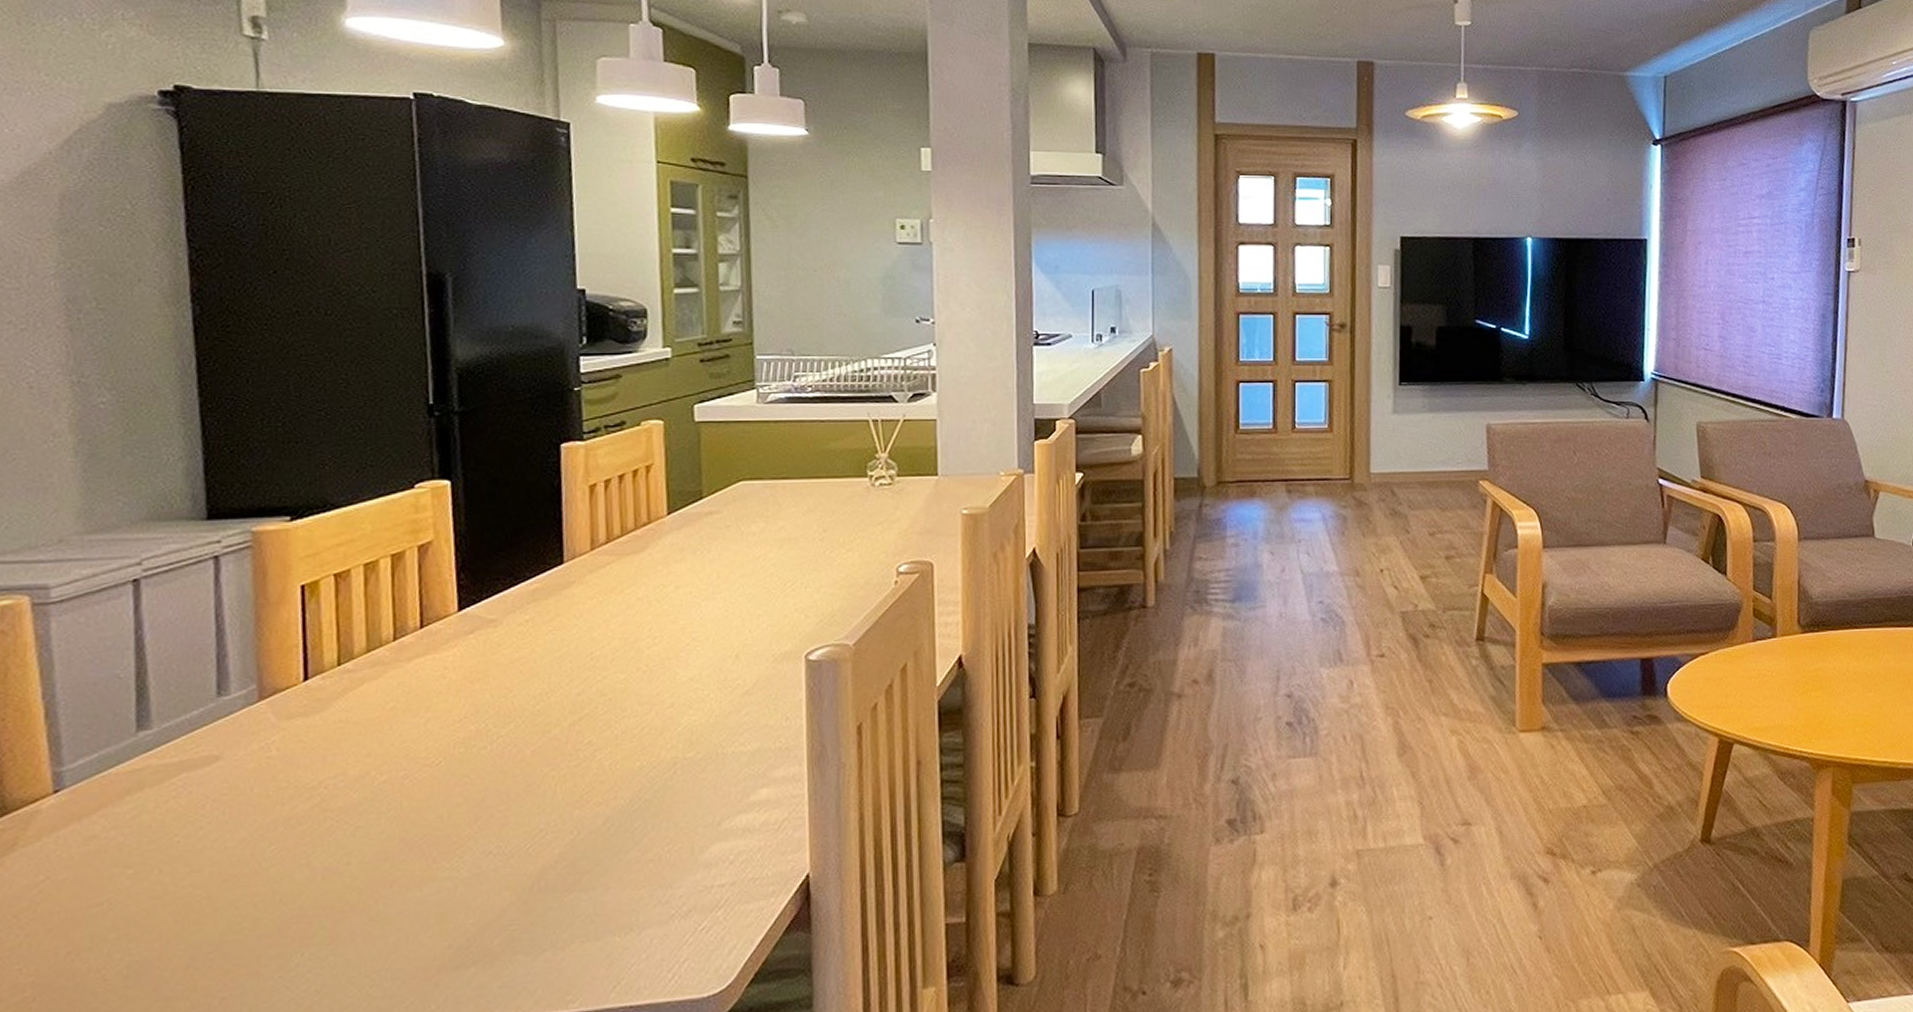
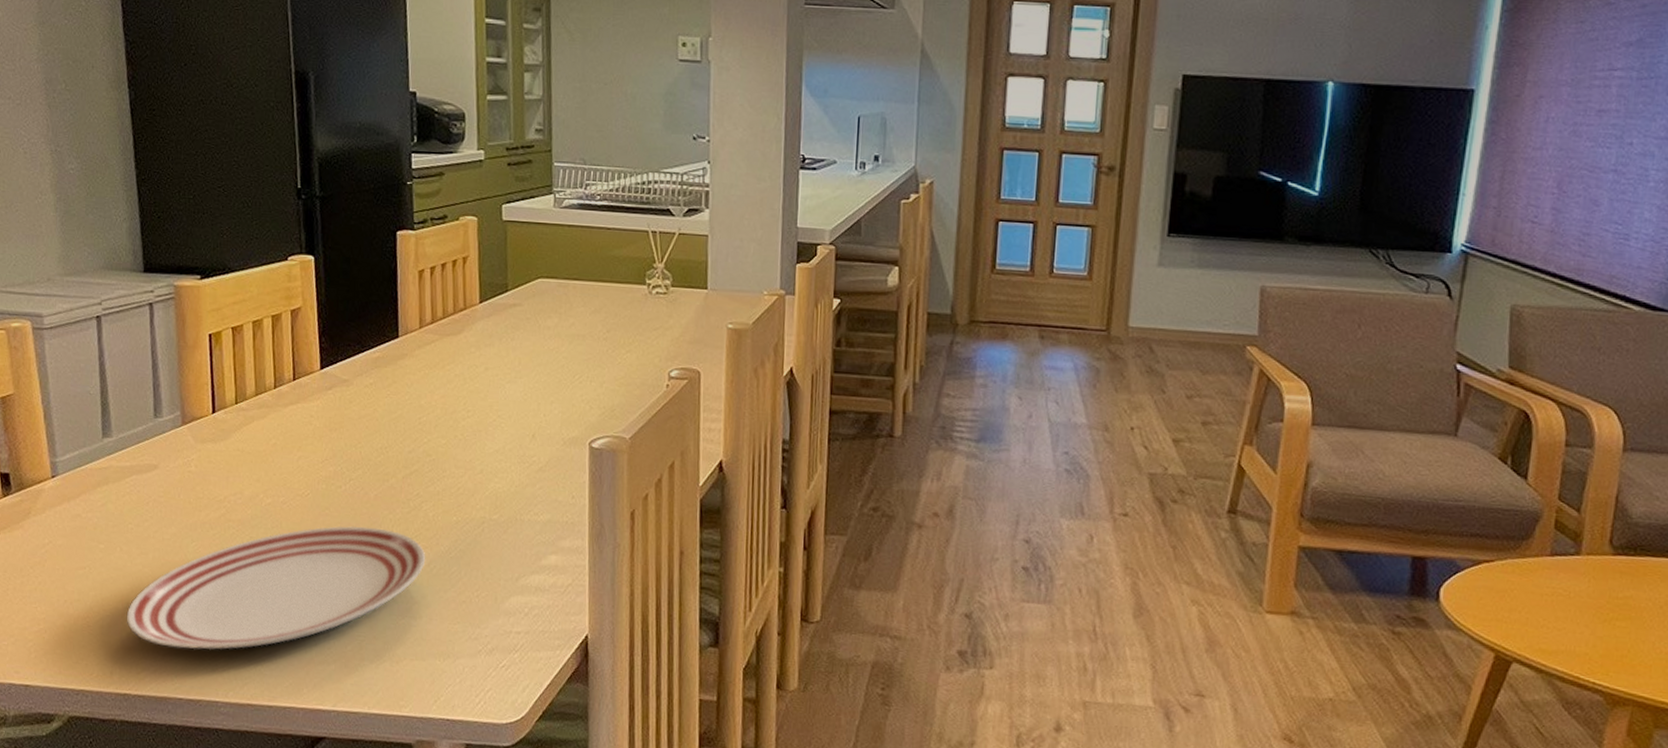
dinner plate: none [165,789,601,988] -> present [126,525,426,650]

